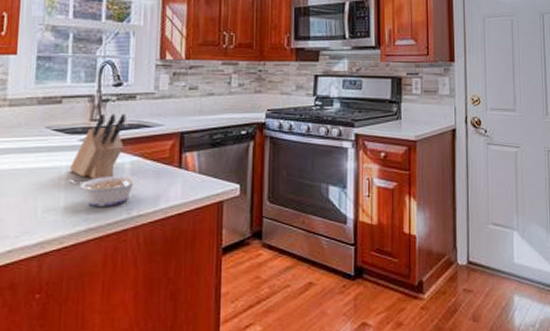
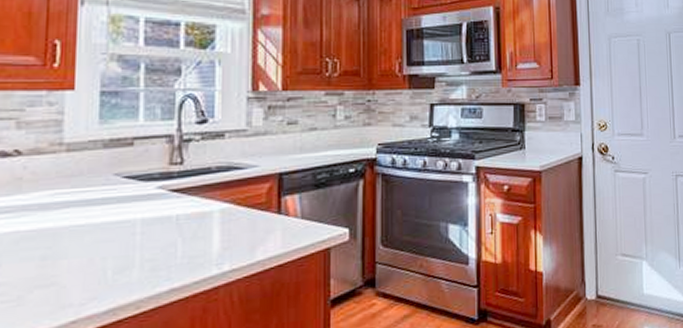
legume: present [68,175,138,207] -> none [144,225,229,264]
knife block: present [70,113,126,180] -> none [146,155,213,233]

